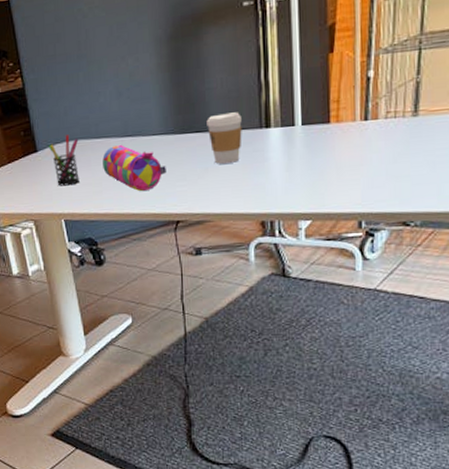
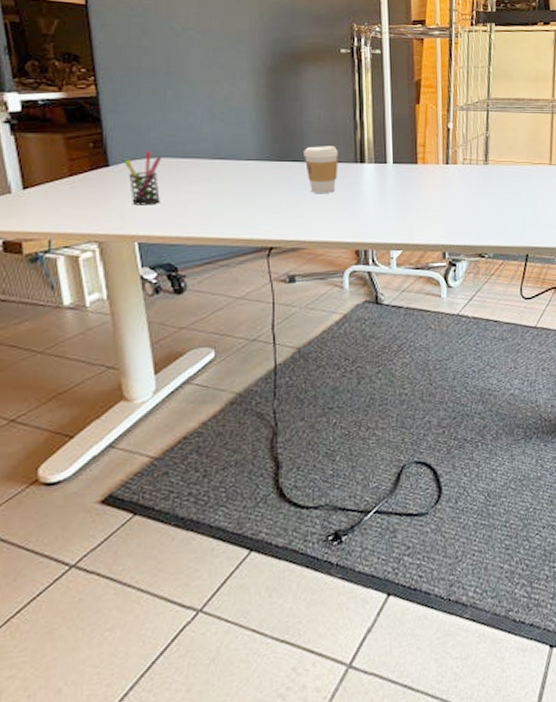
pencil case: present [102,144,166,192] -> none [189,166,260,216]

